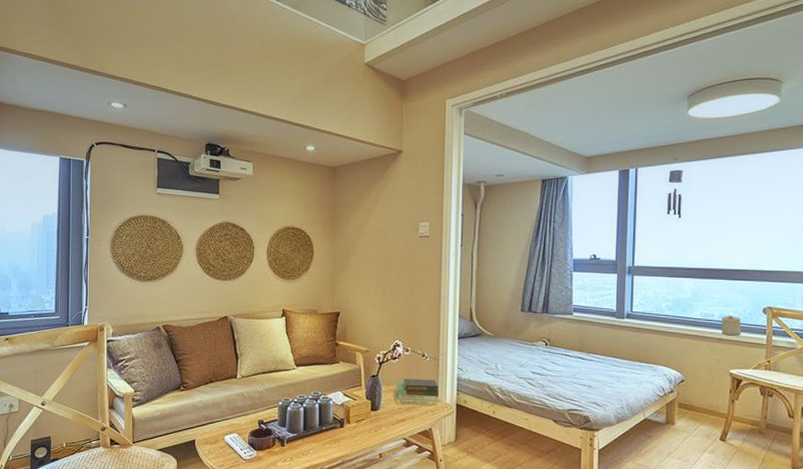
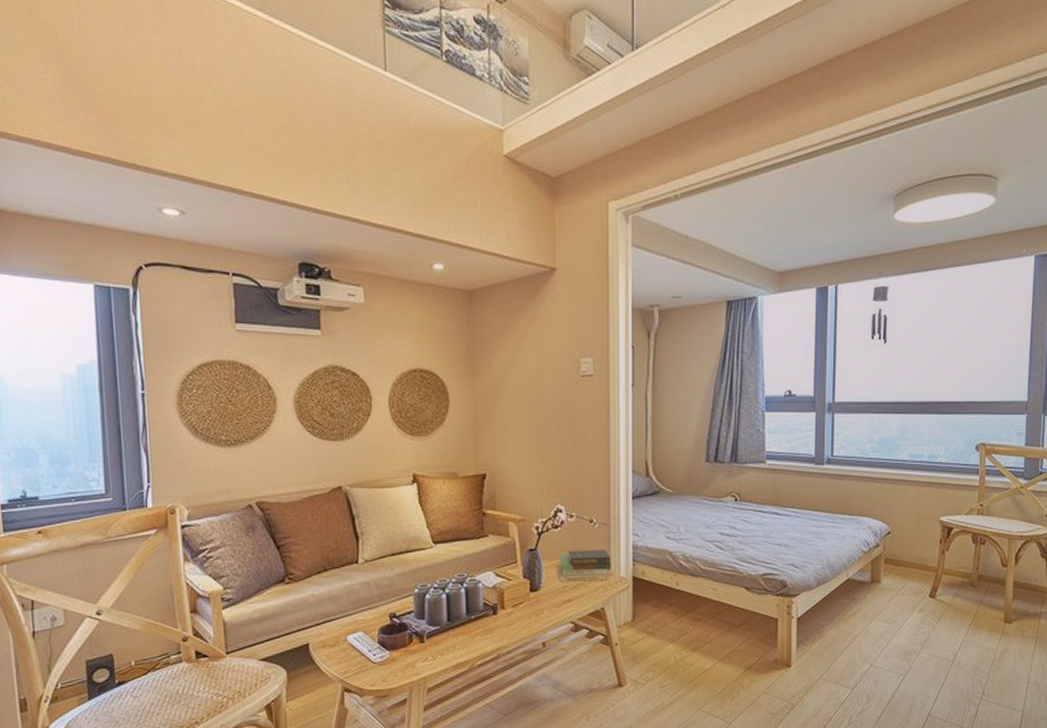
candle: present [721,316,741,336] -> none [931,455,952,478]

